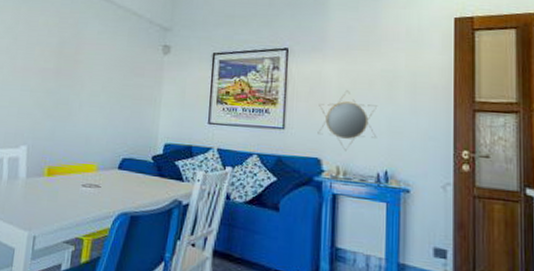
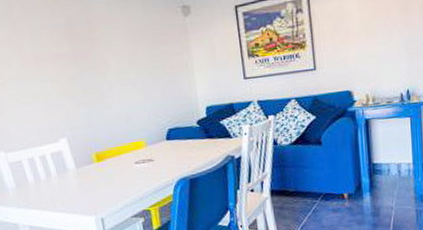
home mirror: present [317,90,378,152] -> none [344,21,398,80]

